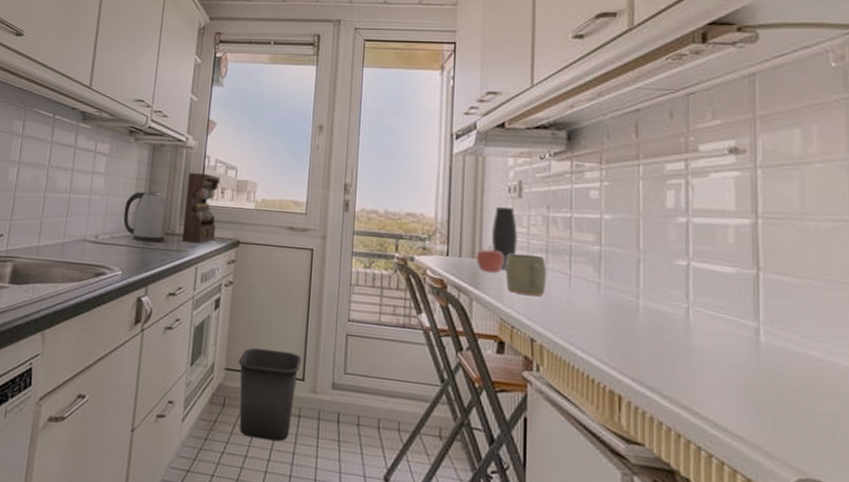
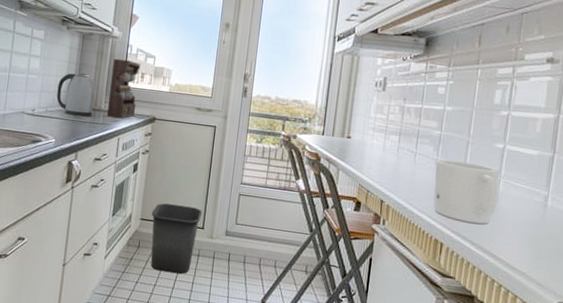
fruit: present [476,245,504,274] -> none [345,128,367,150]
vase: present [492,207,518,271] -> none [358,98,380,148]
mug: present [505,253,547,297] -> none [366,134,399,169]
mug: none [598,282,690,371] -> present [433,159,501,226]

